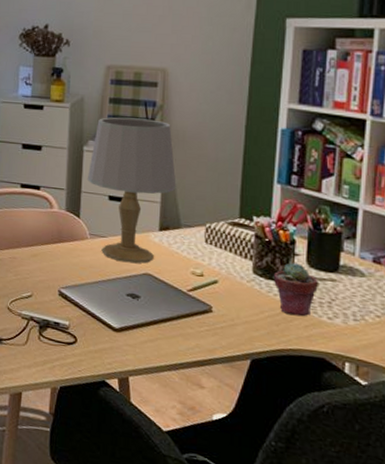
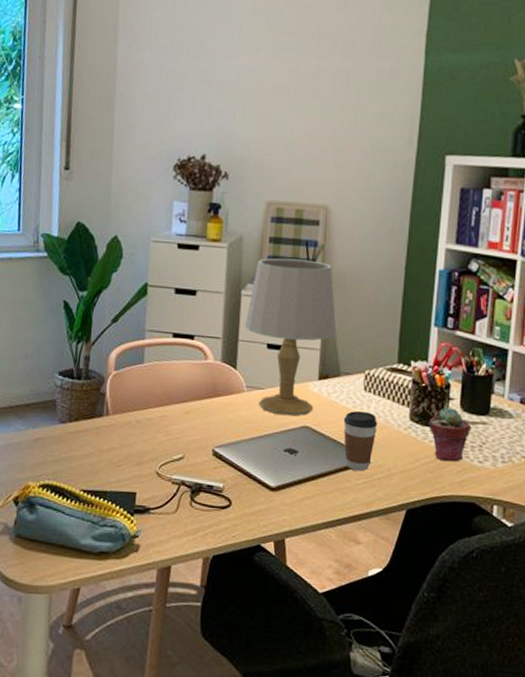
coffee cup: none [185,262,219,320] -> present [343,411,377,472]

